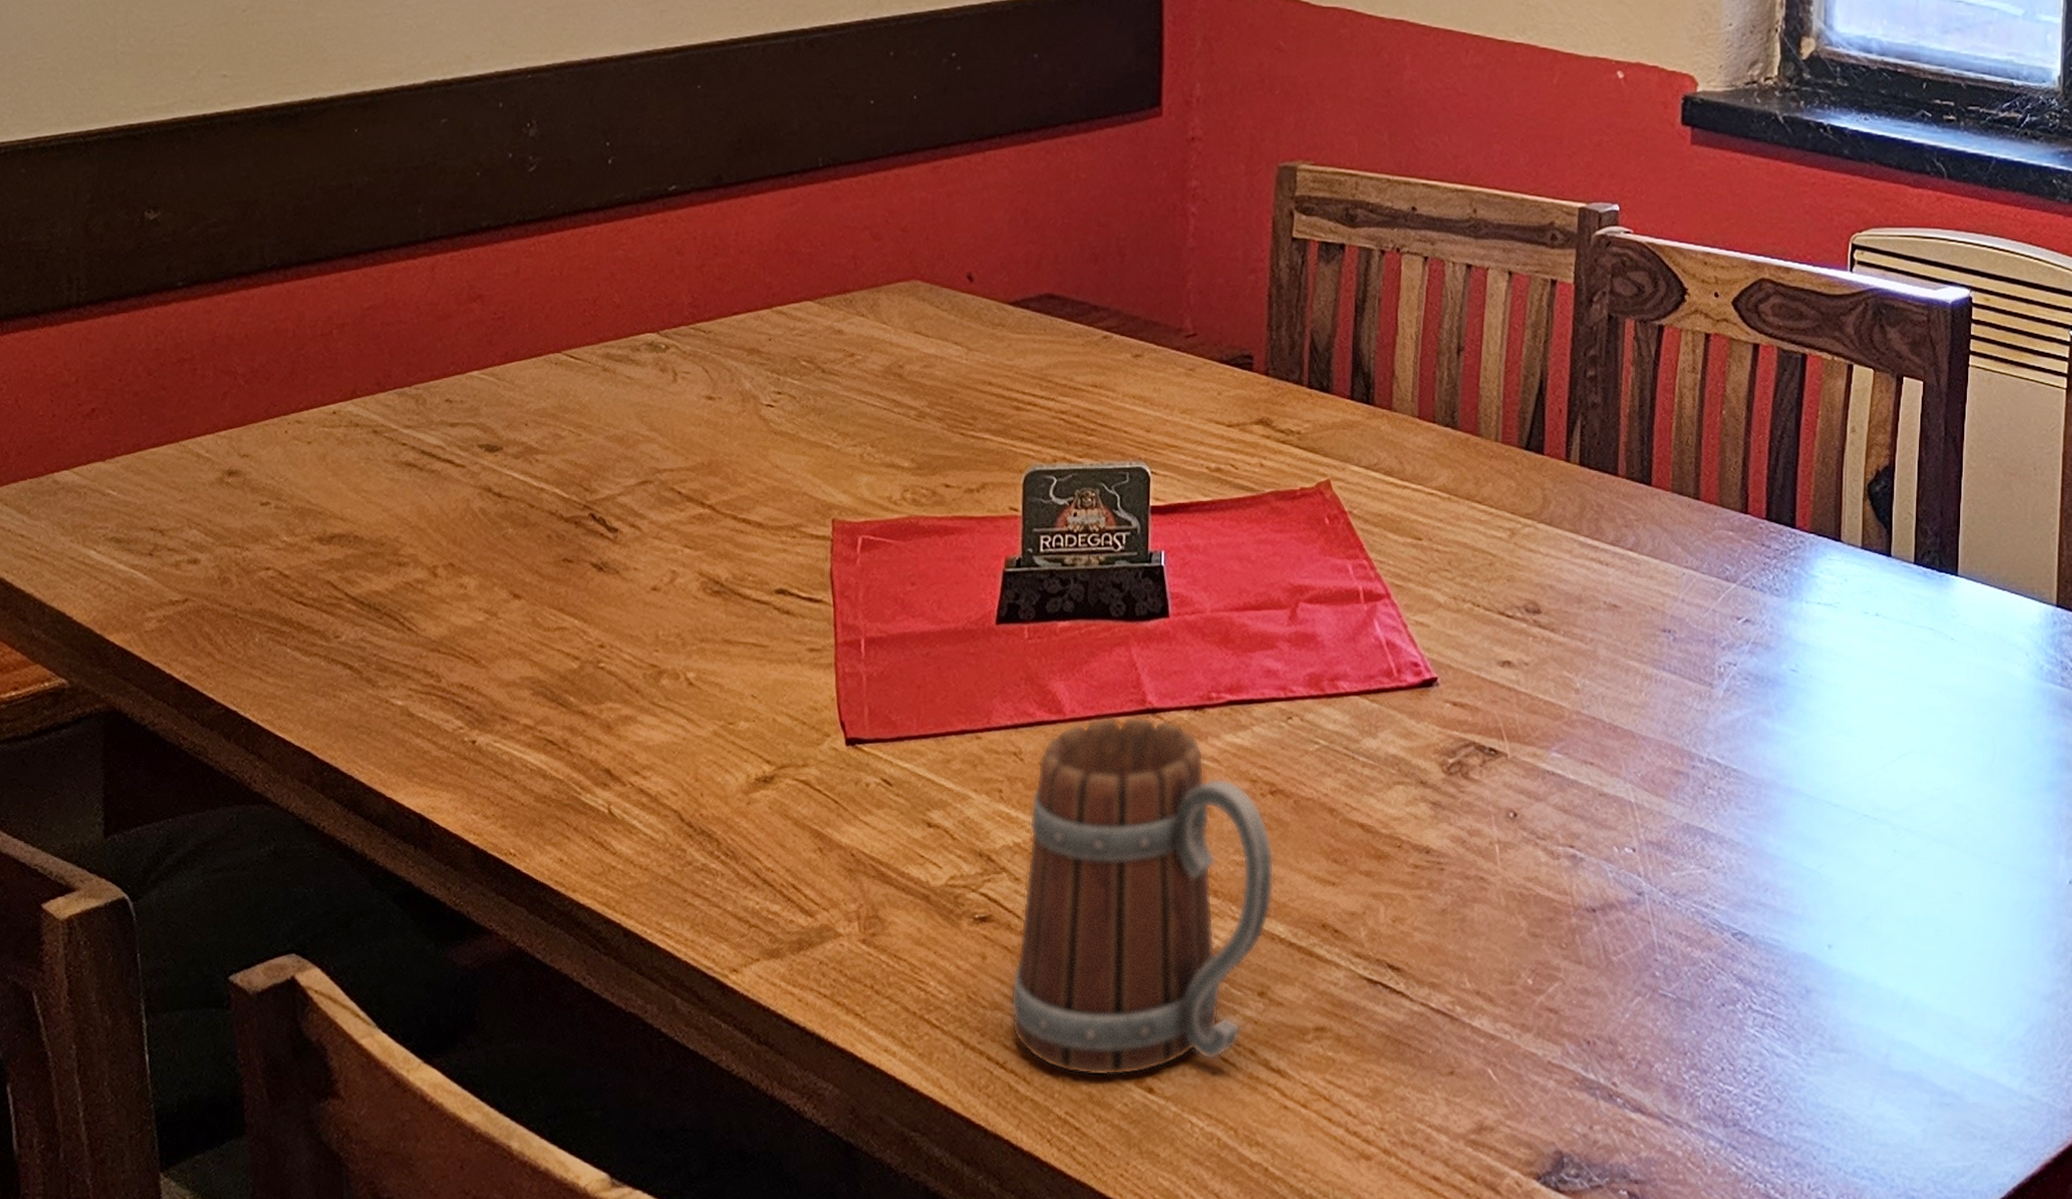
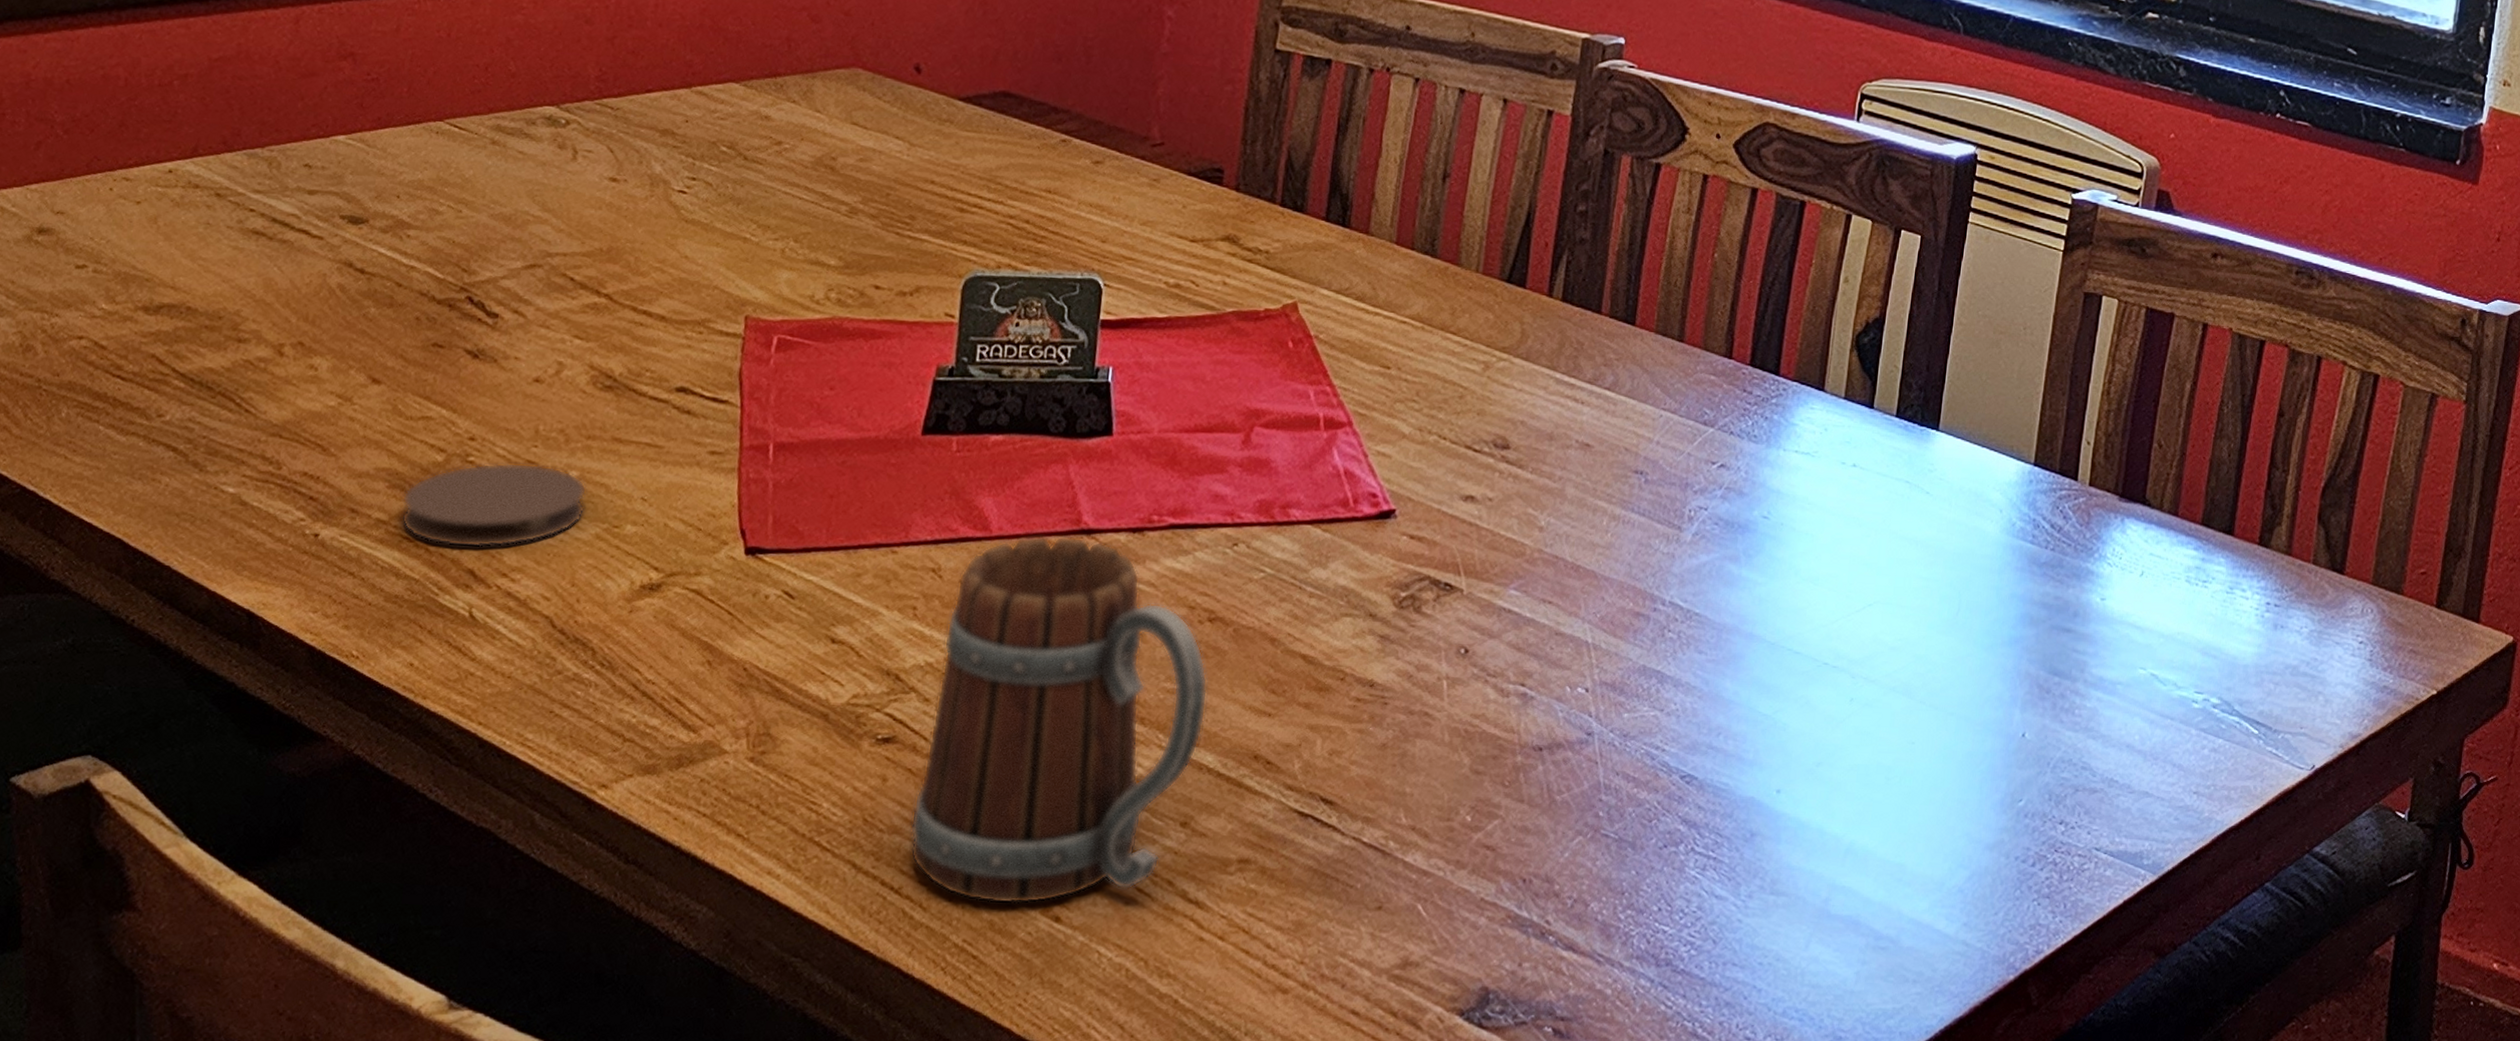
coaster: none [544,667,704,748] -> present [400,462,587,548]

